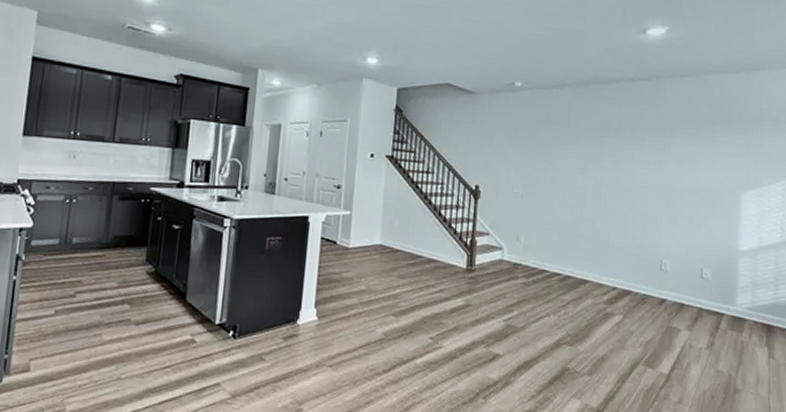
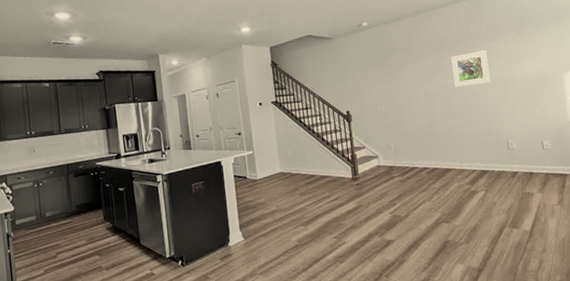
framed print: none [611,144,657,185] -> present [451,50,491,88]

